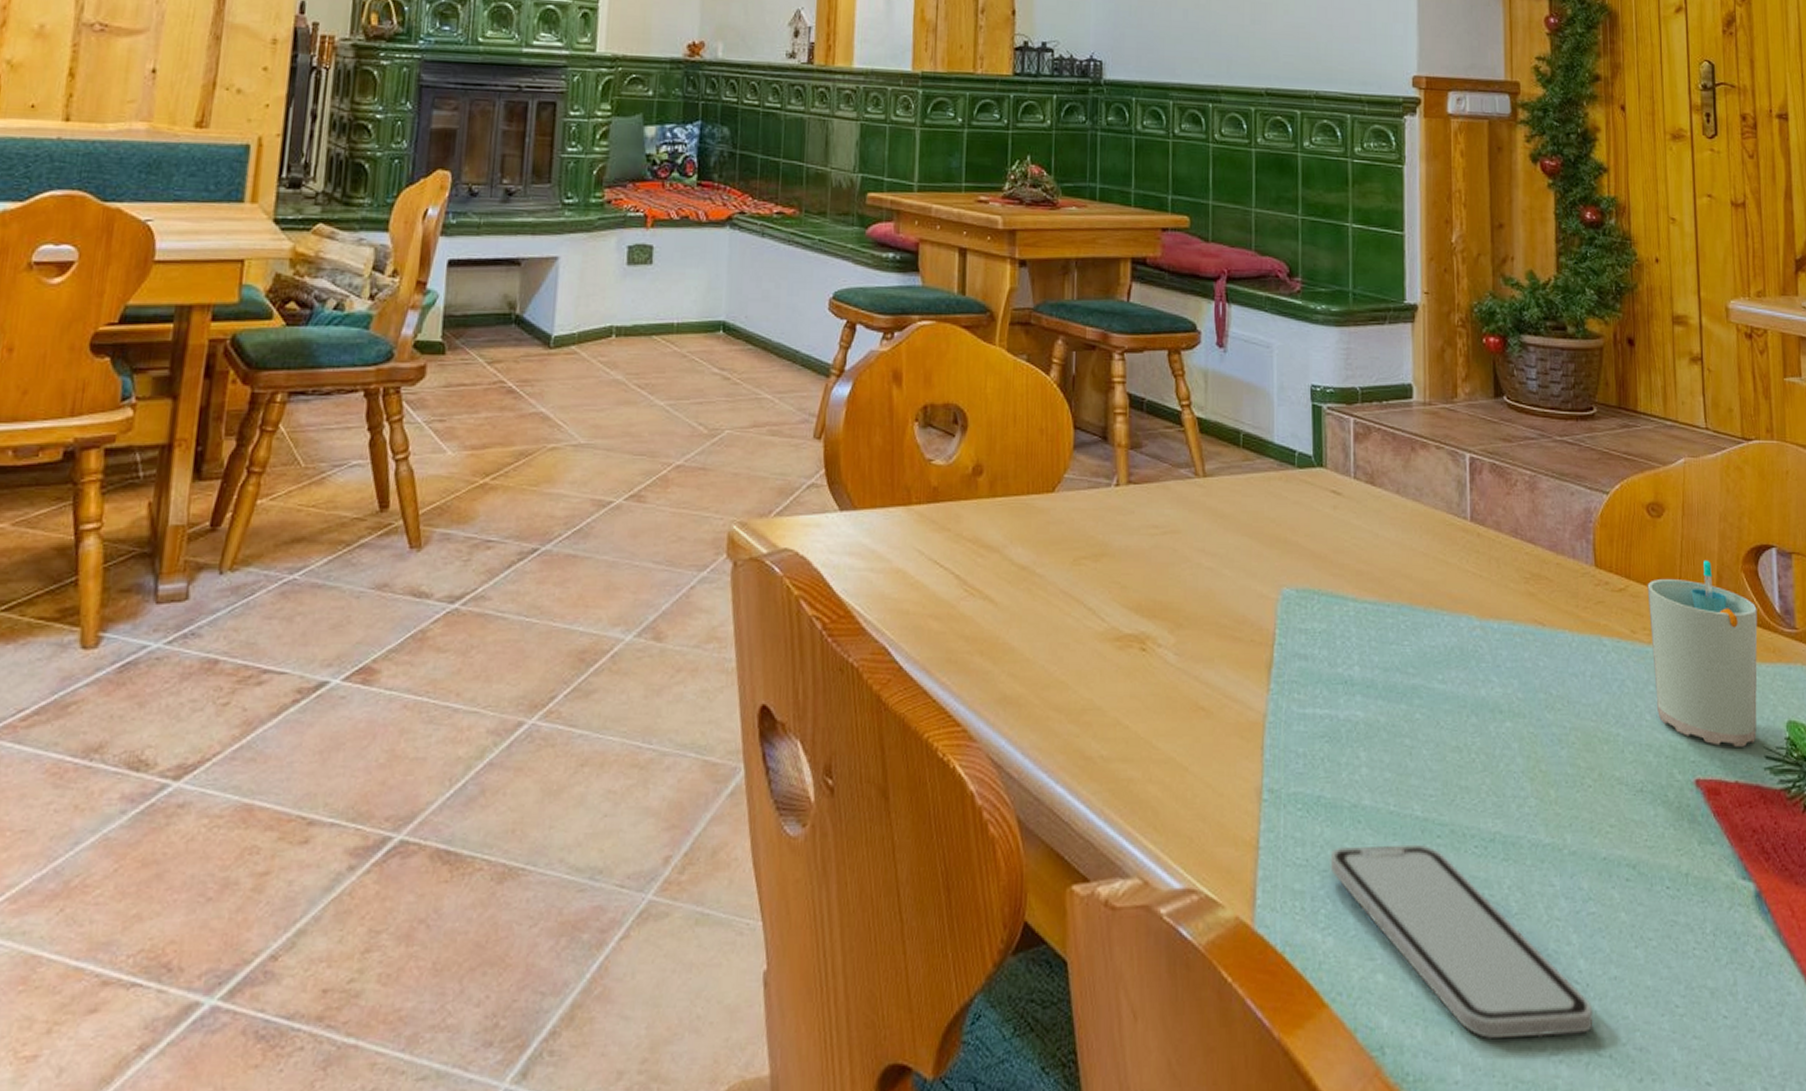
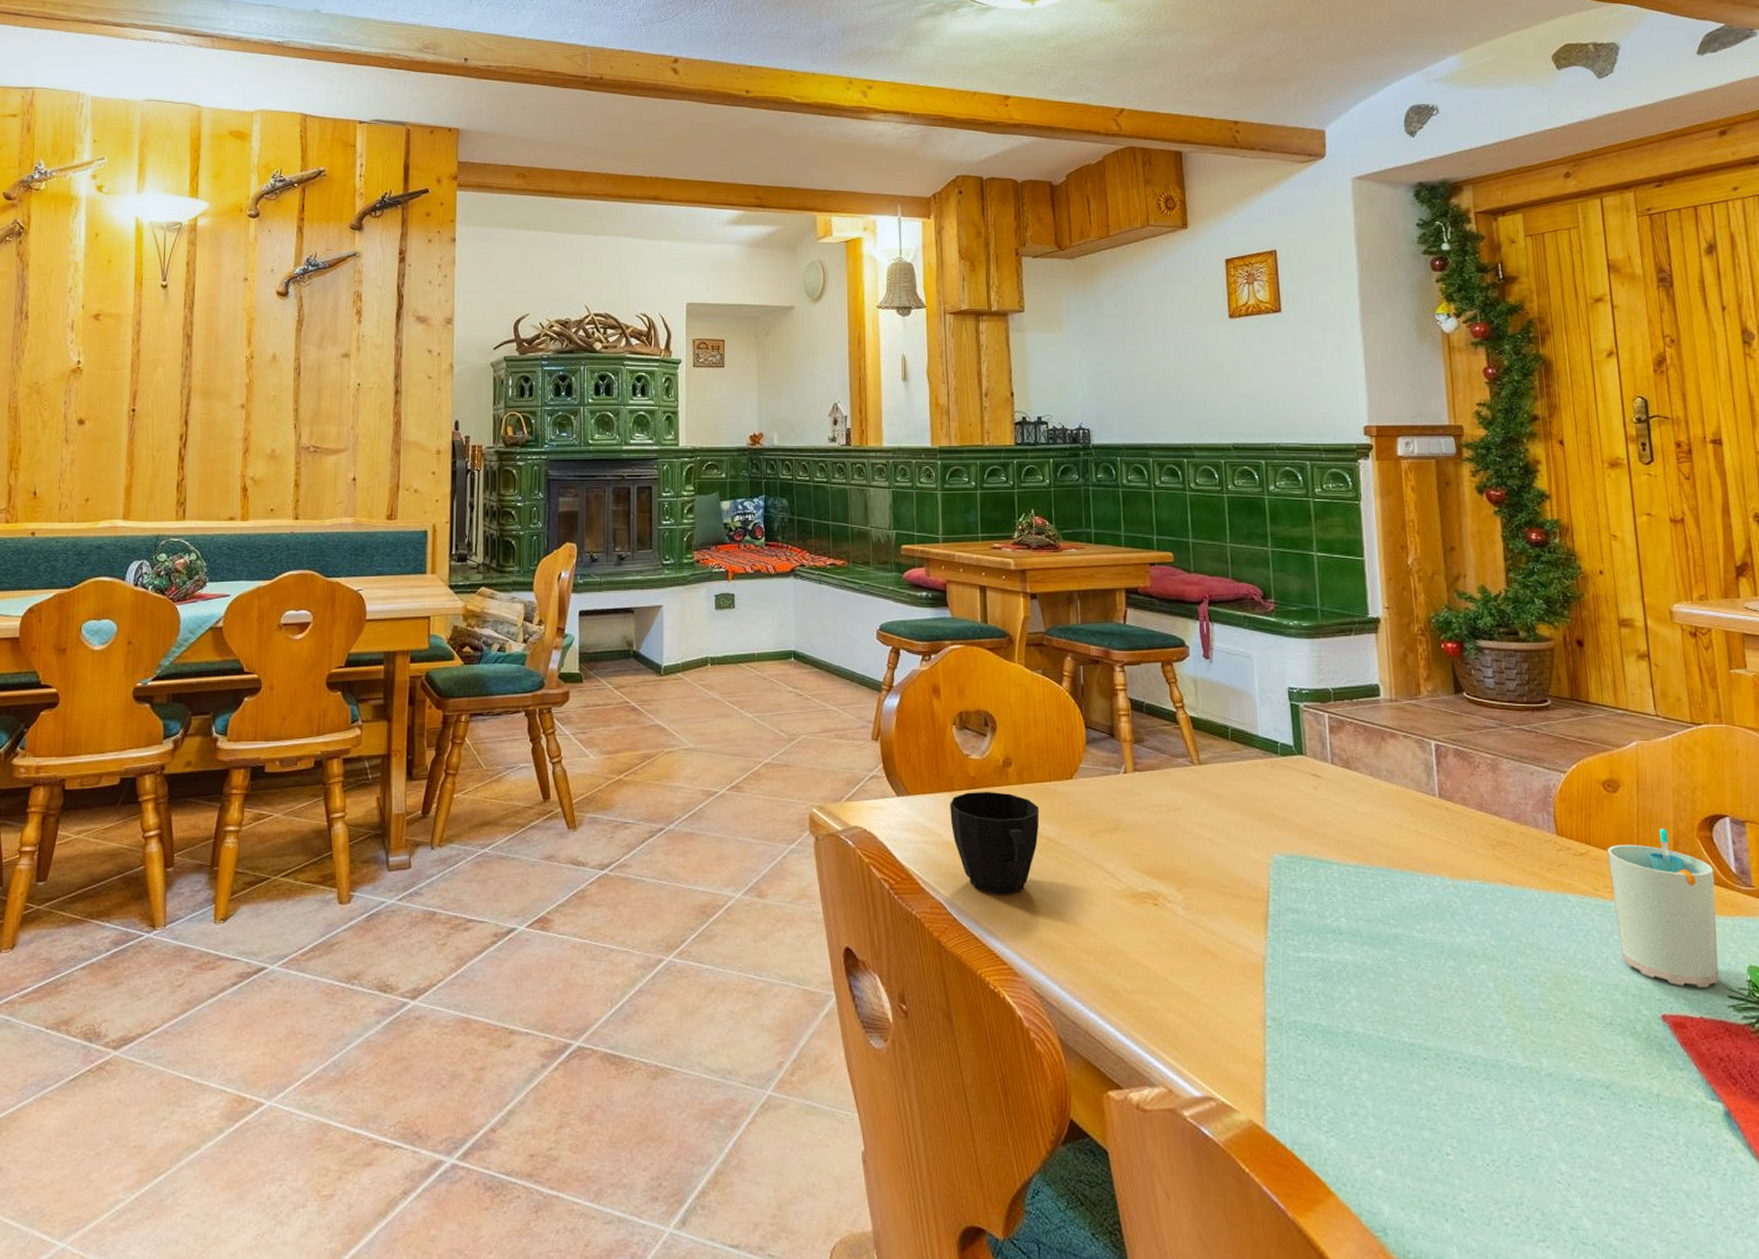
cup: none [903,505,1013,638] -> present [950,791,1040,895]
smartphone: present [1330,844,1592,1040] -> none [1329,1064,1575,1227]

